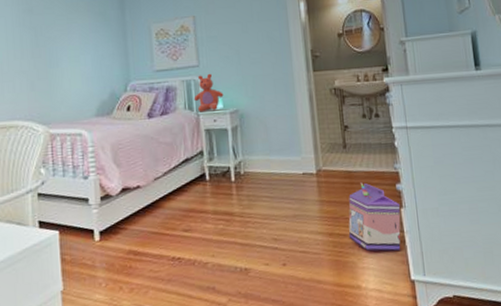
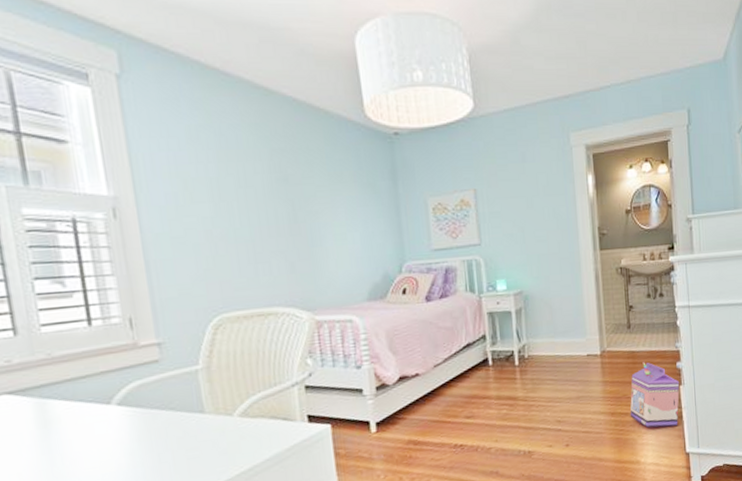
teddy bear: present [193,73,224,113] -> none [475,252,507,295]

